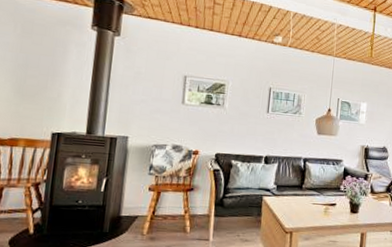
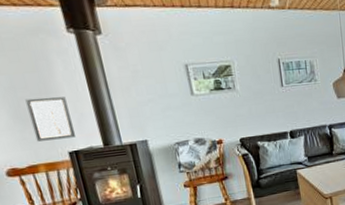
wall art: none [27,77,68,120] -> present [25,96,75,142]

